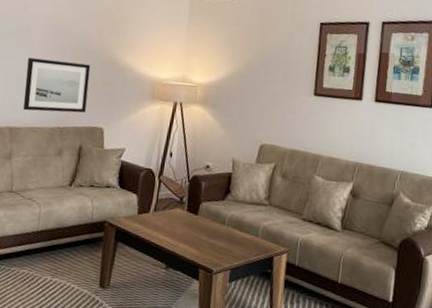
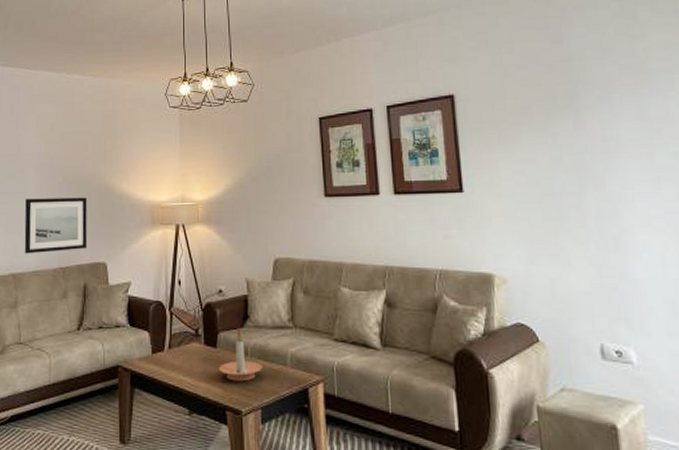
candle holder: none [198,200,237,246] -> present [219,328,263,382]

